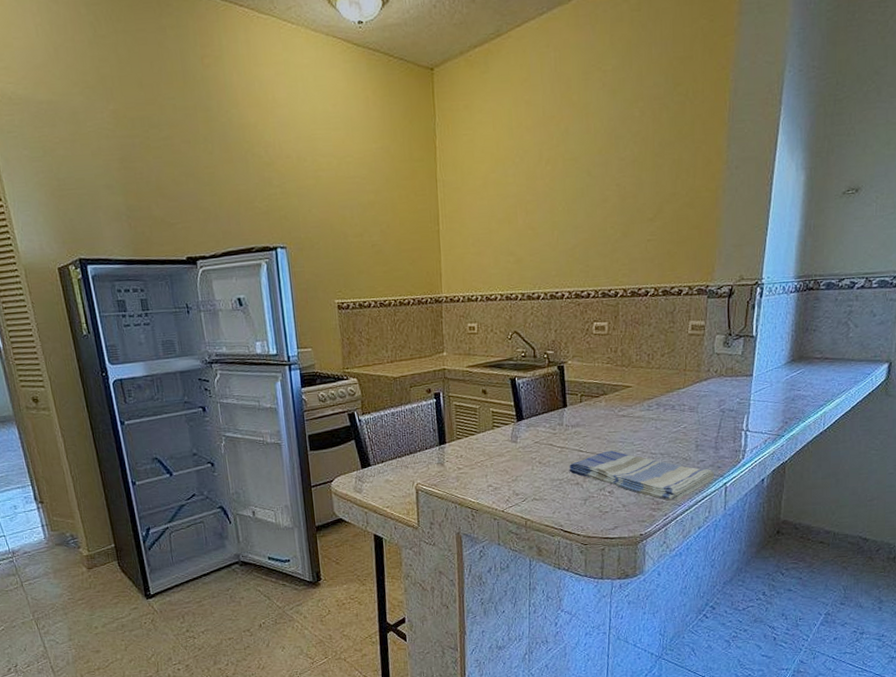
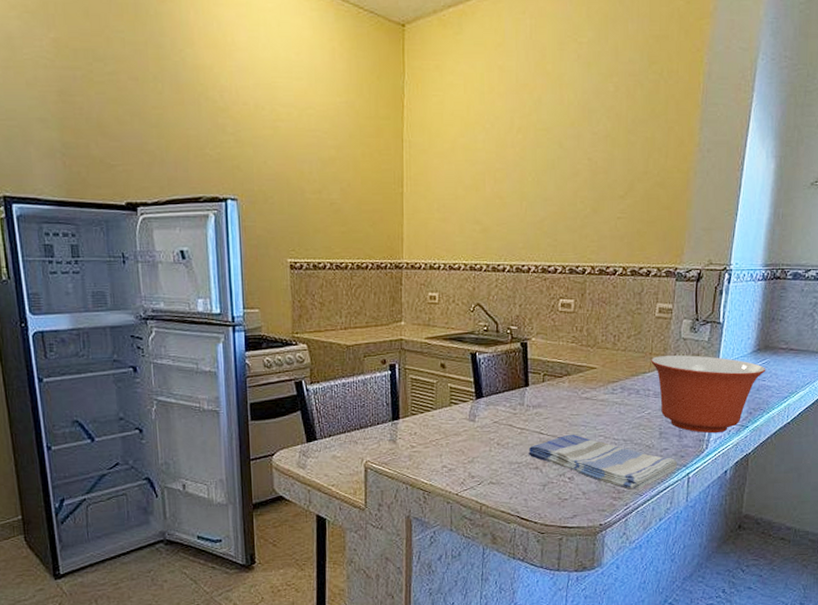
mixing bowl: none [684,369,801,444] -> present [650,355,766,434]

